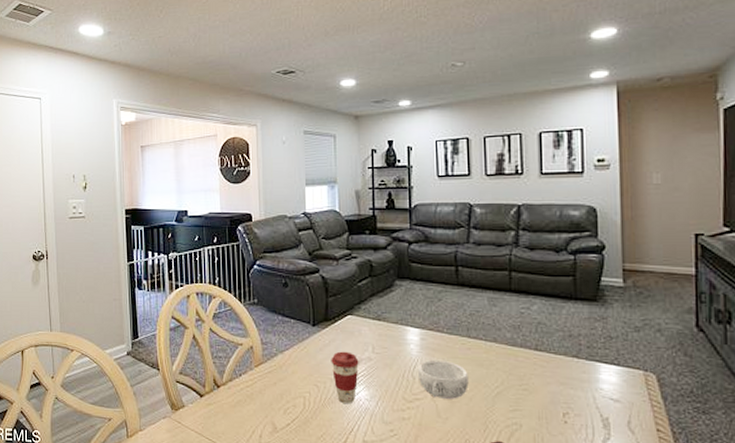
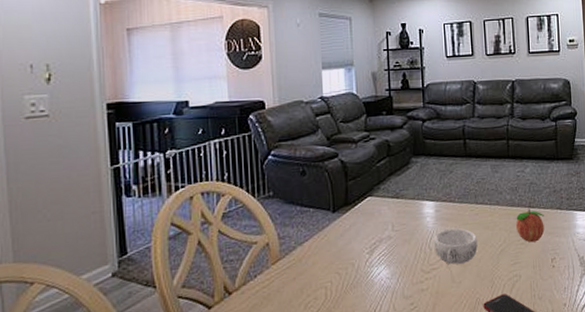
coffee cup: present [331,351,359,403] -> none [352,233,380,286]
fruit: none [518,352,556,391] -> present [516,209,545,243]

